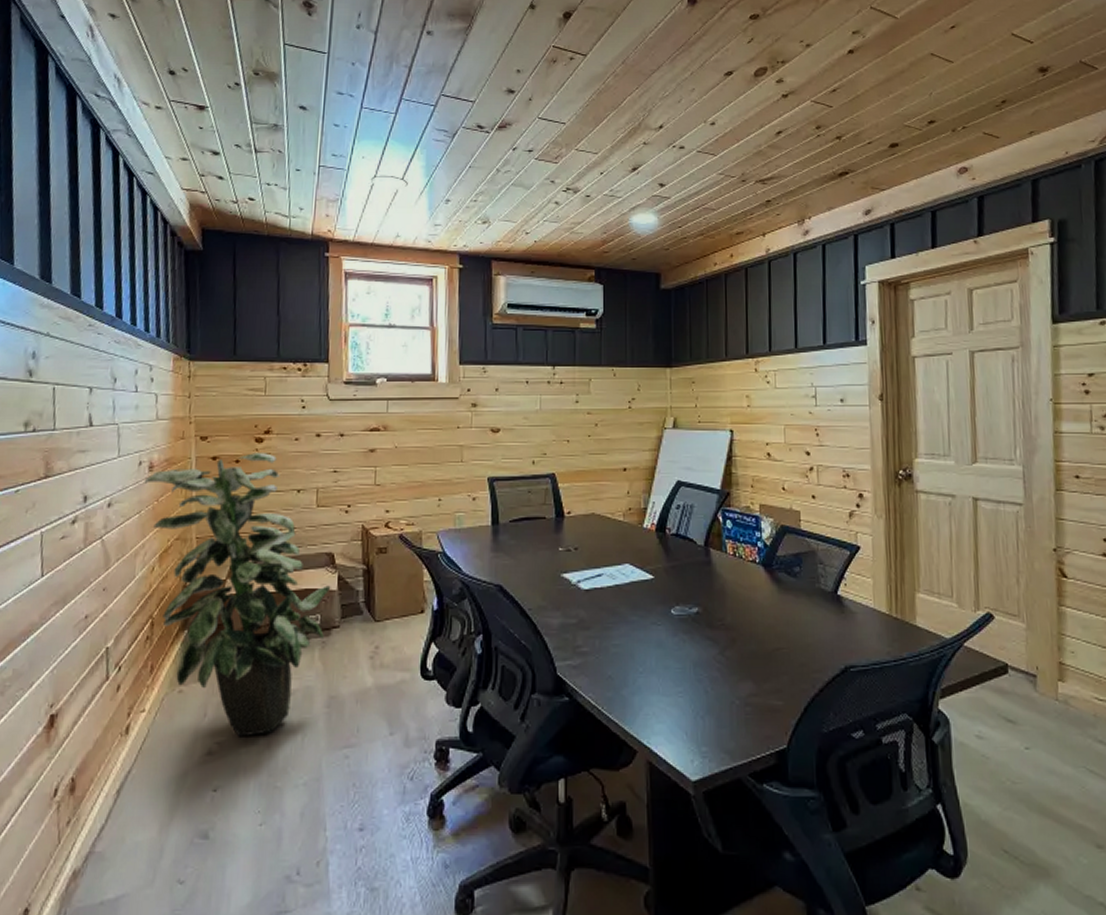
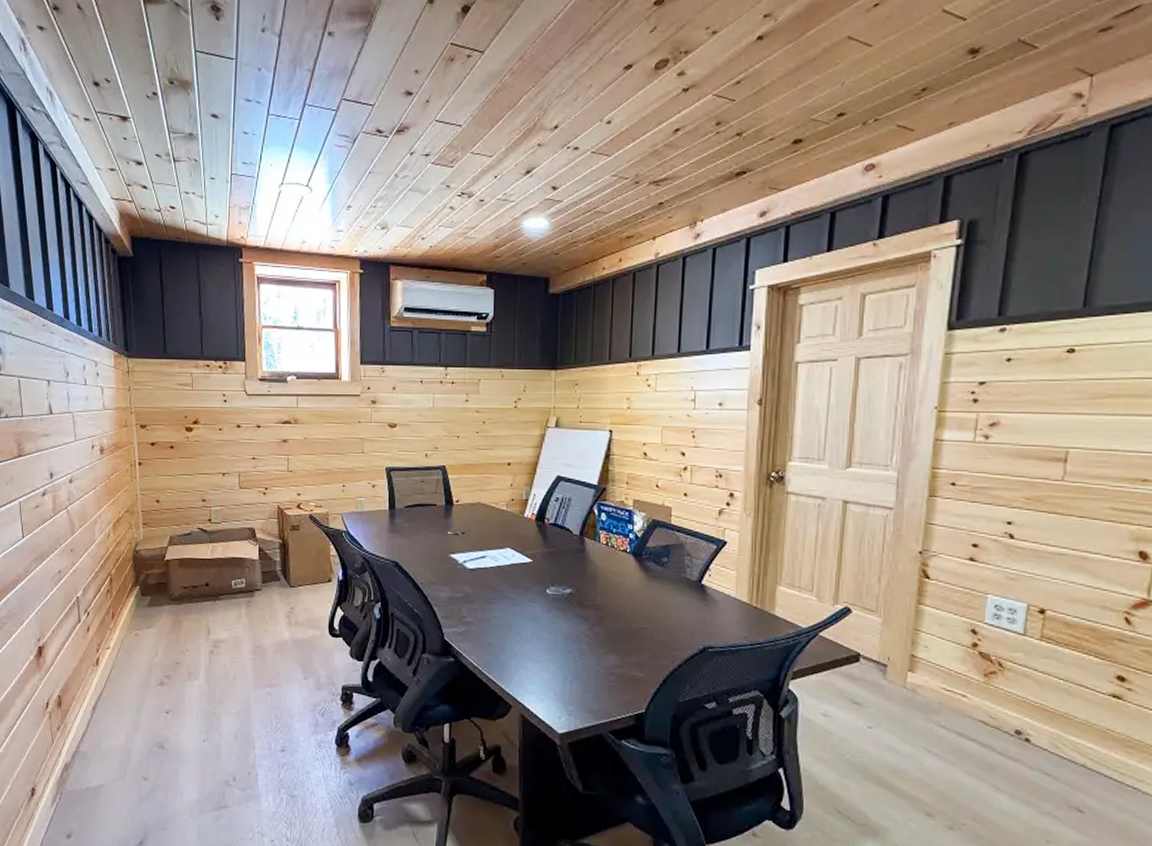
indoor plant: present [144,453,331,737] -> none [97,440,253,674]

